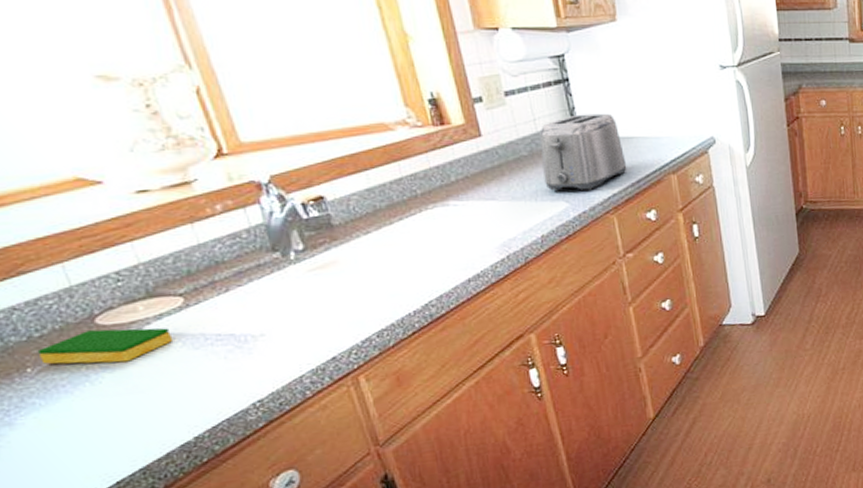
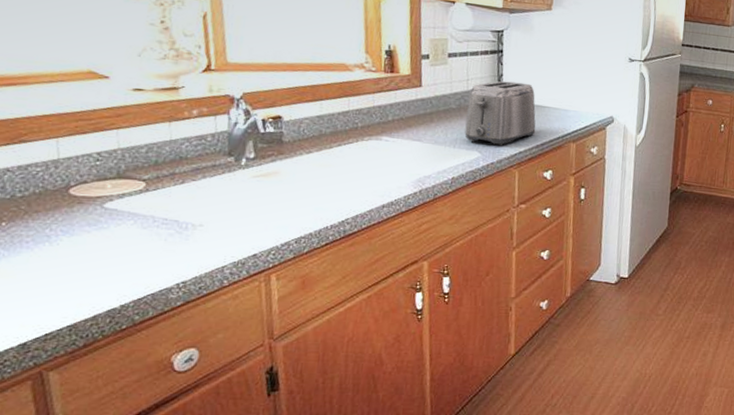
dish sponge: present [37,328,174,364] -> none [14,198,128,230]

